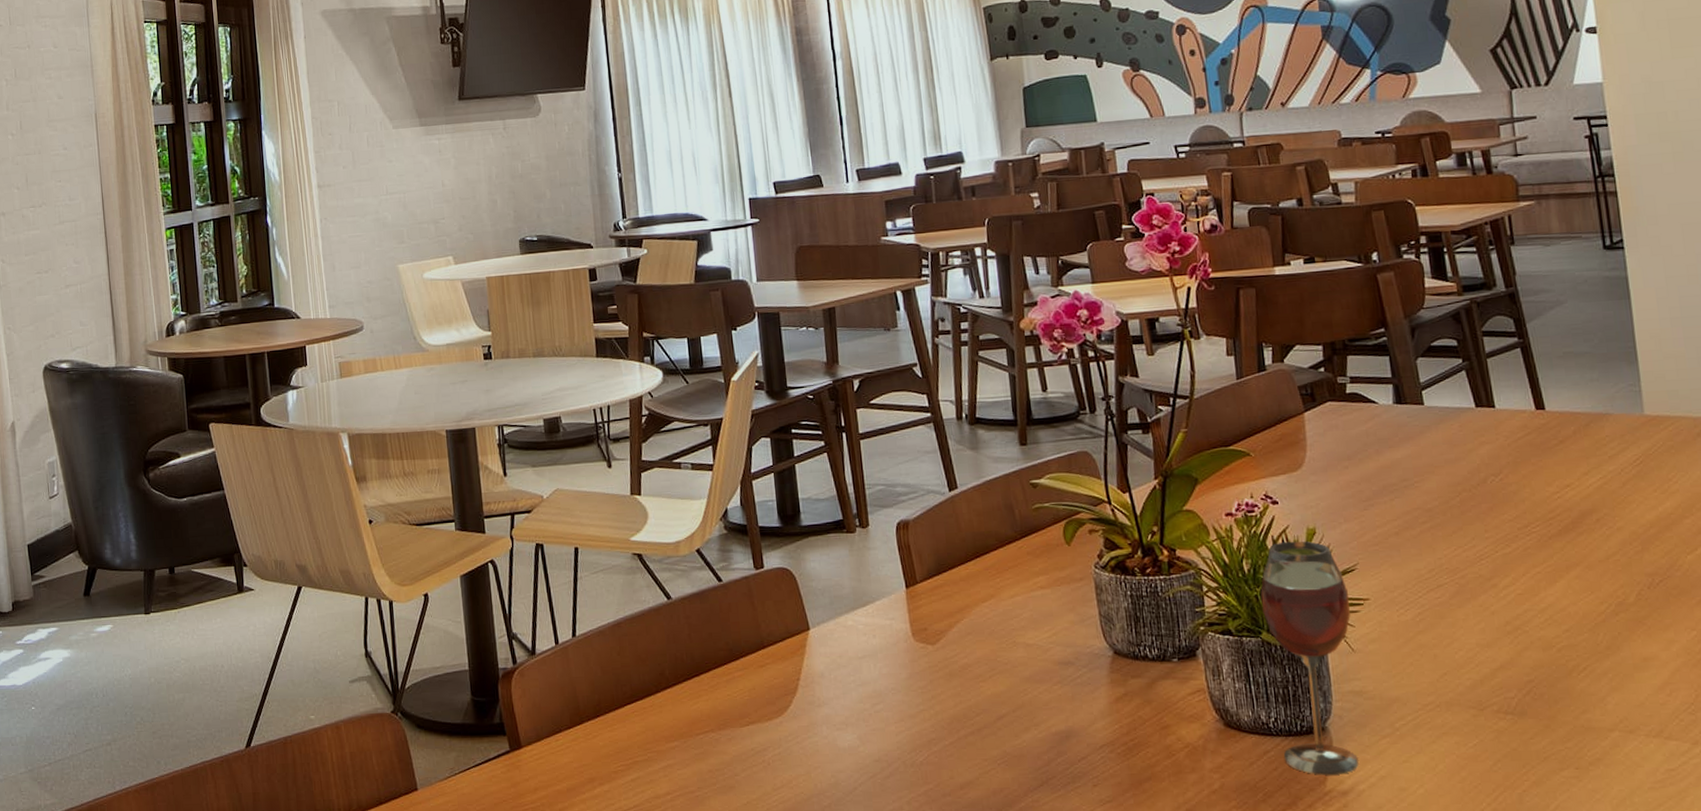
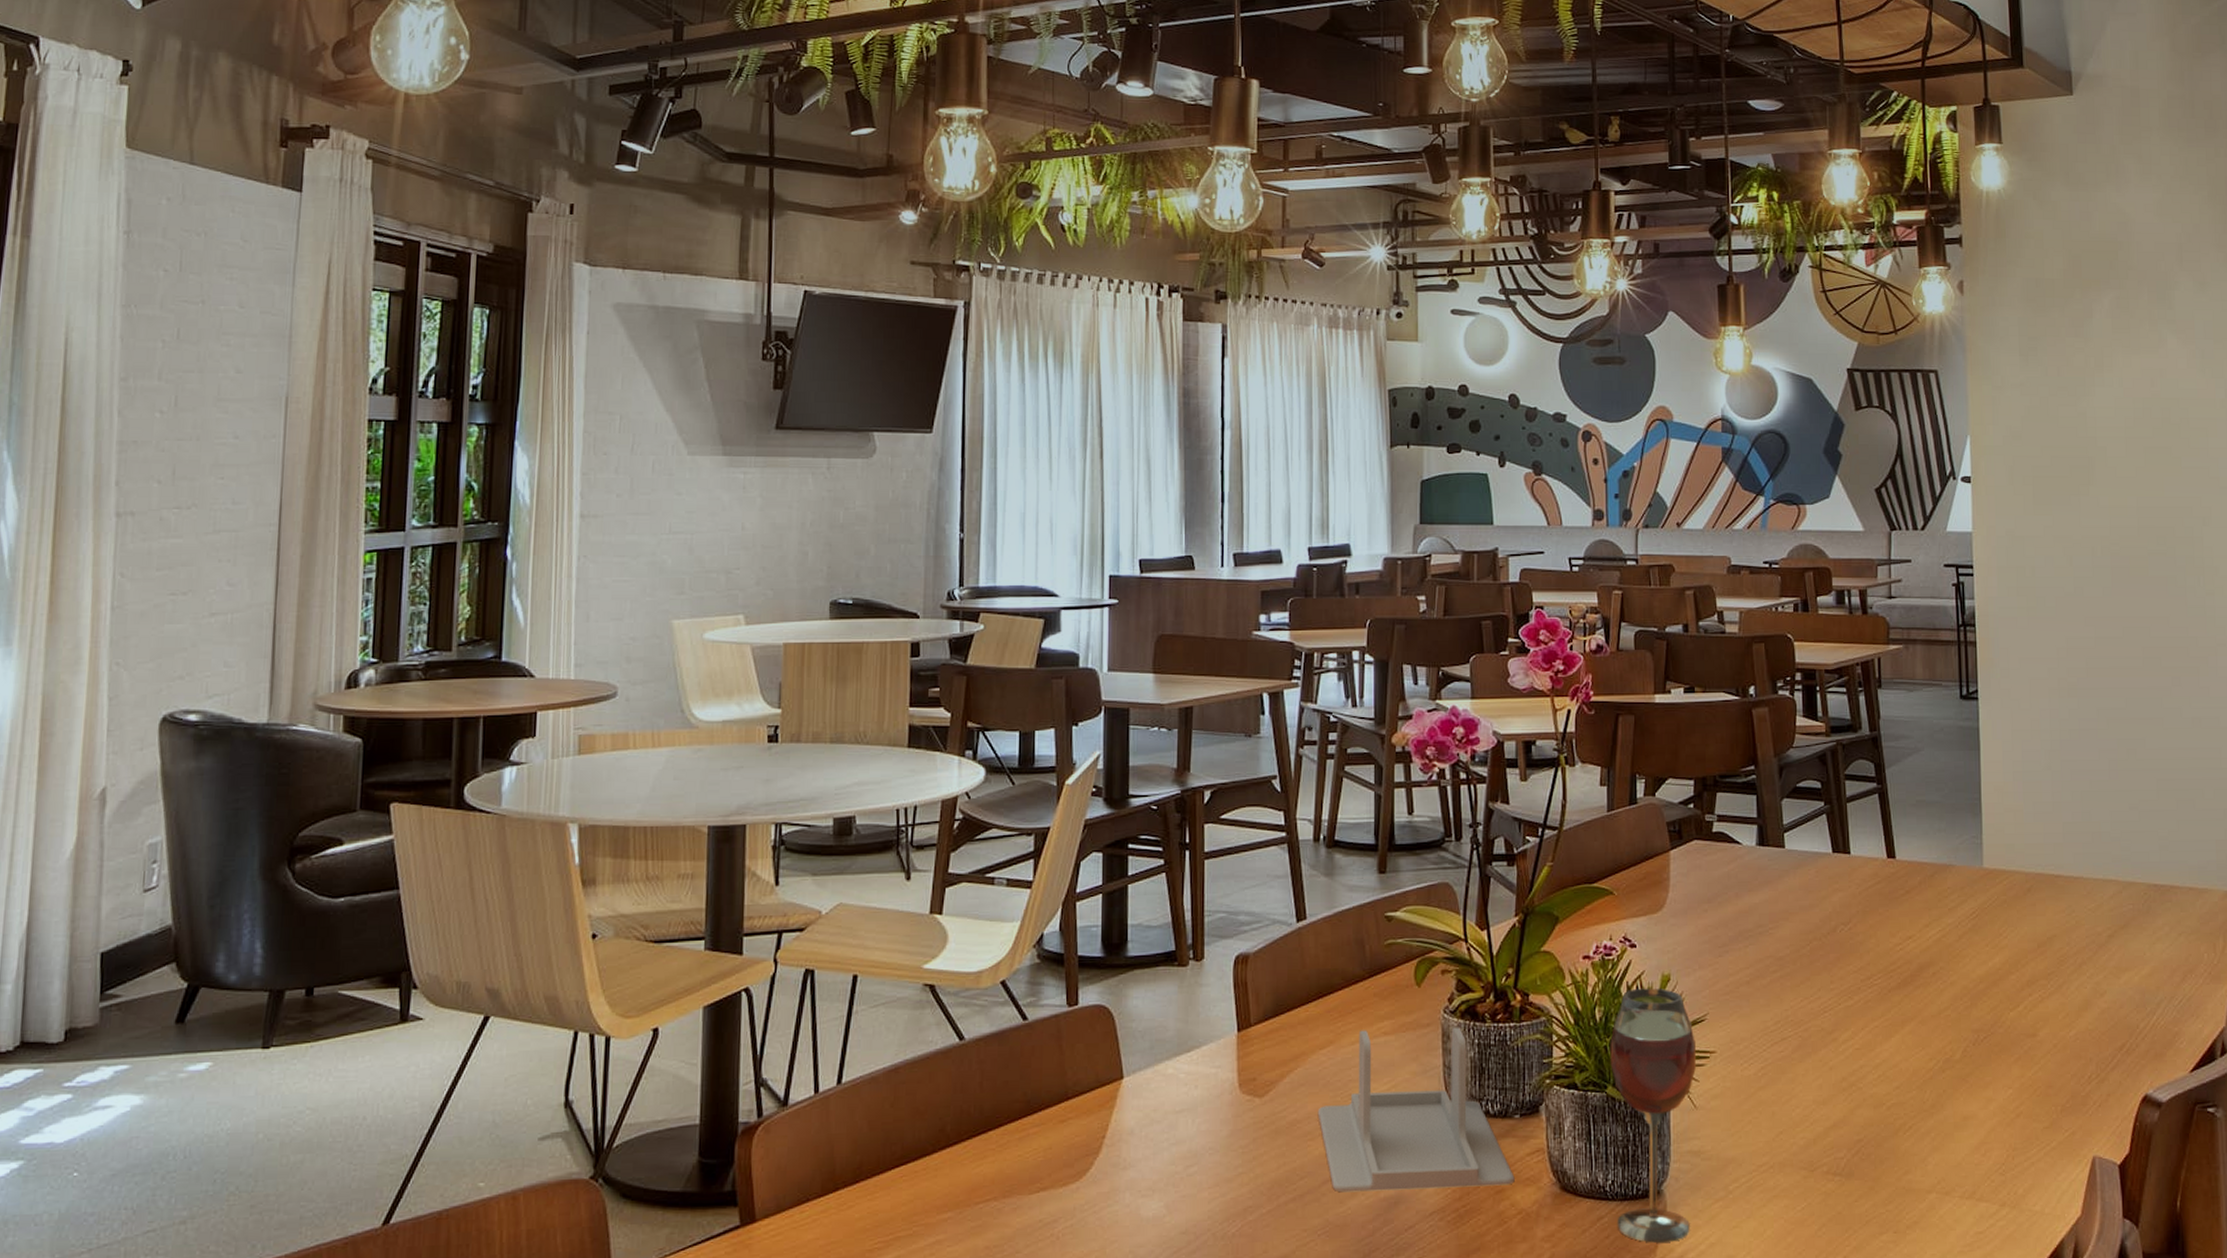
napkin holder: none [986,580,1179,727] -> present [1317,1027,1515,1193]

